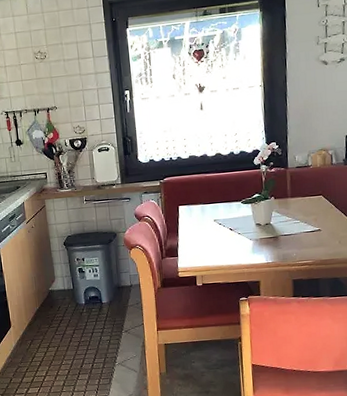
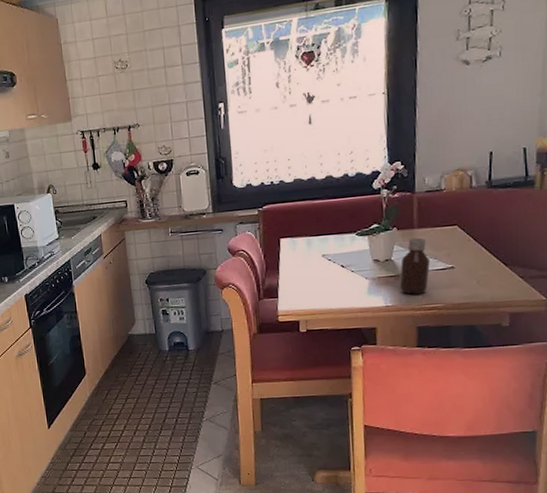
bottle: none [277,205,302,253] -> present [399,238,430,294]

